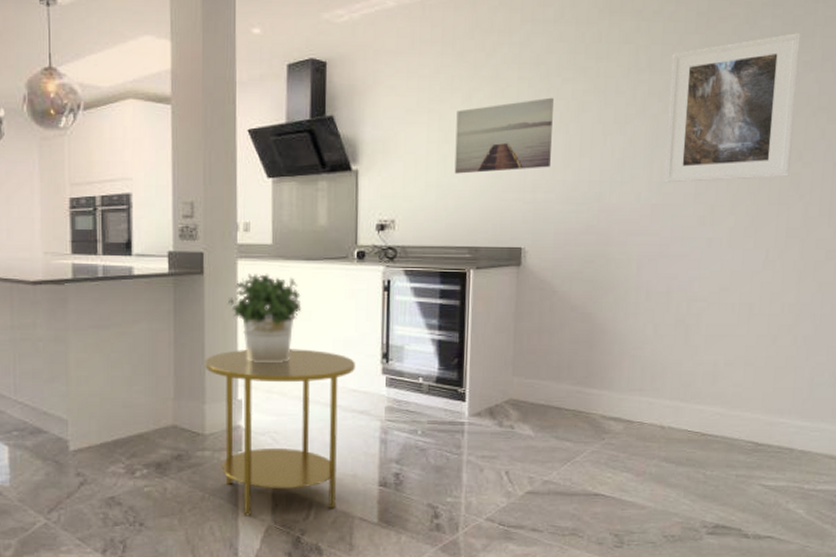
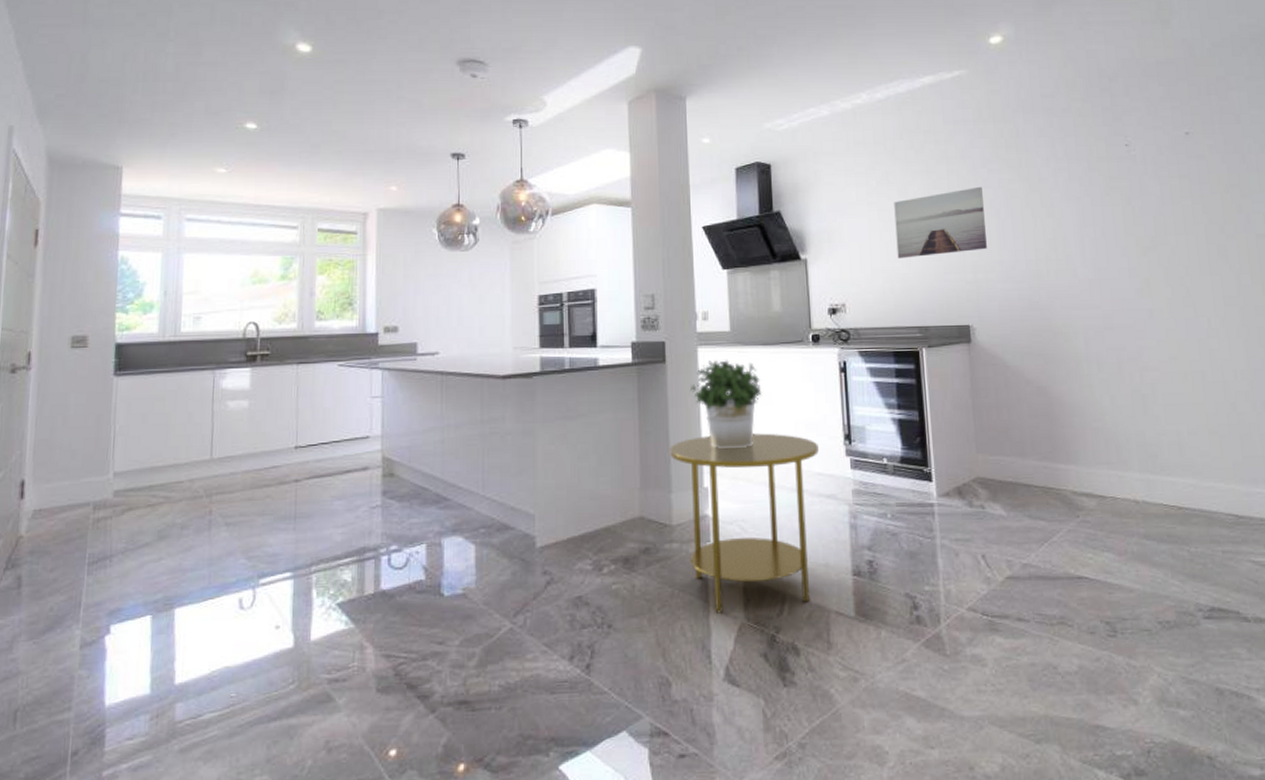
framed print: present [663,32,801,183] -> none [1085,120,1216,259]

